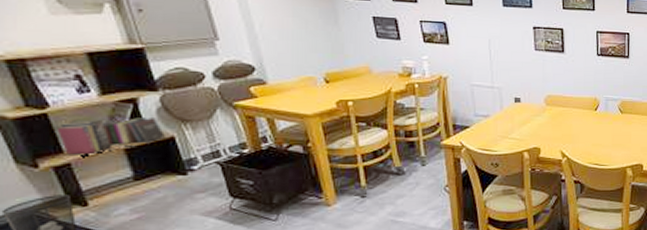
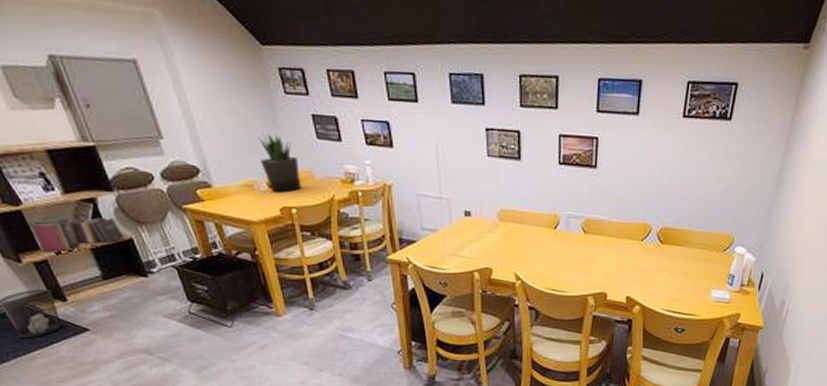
planter: none [318,34,360,87] -> present [258,133,302,193]

